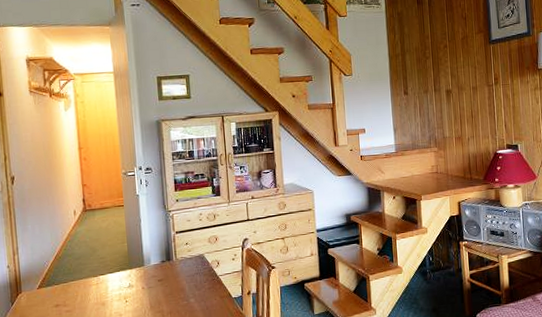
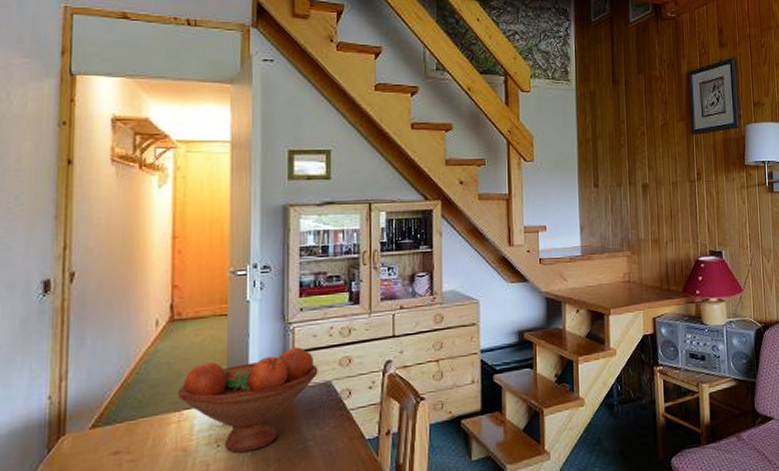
fruit bowl: none [94,229,194,306] -> present [178,347,318,453]

